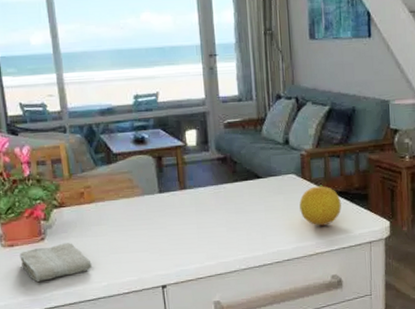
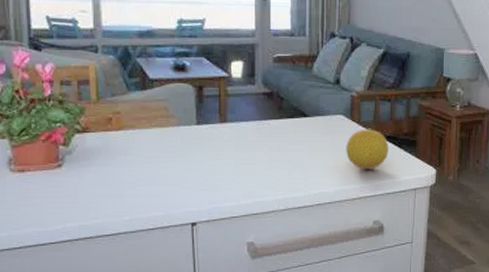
washcloth: present [19,243,92,282] -> none [31,171,114,212]

